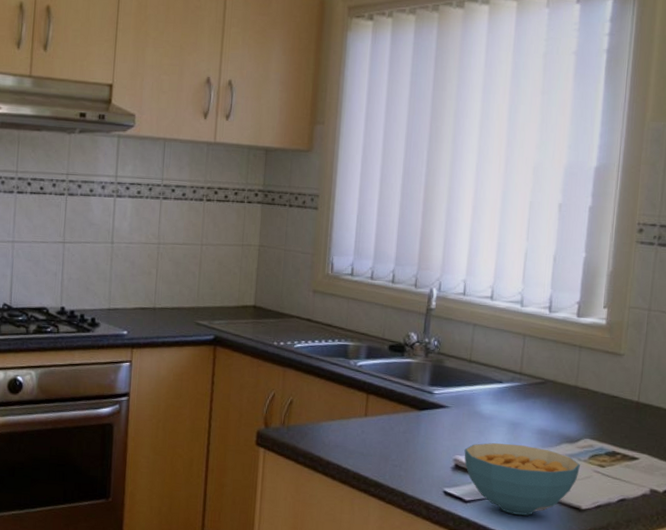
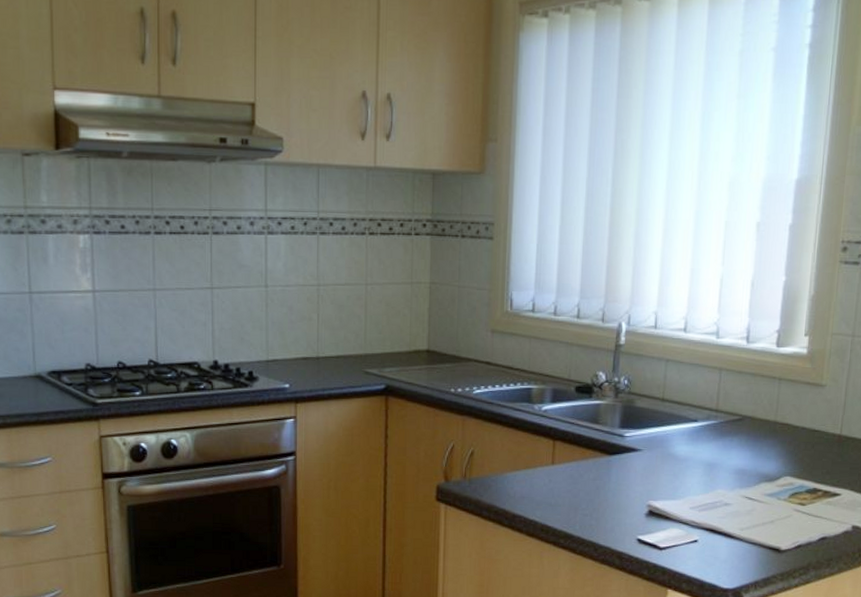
cereal bowl: present [464,443,580,516] -> none [658,485,780,560]

